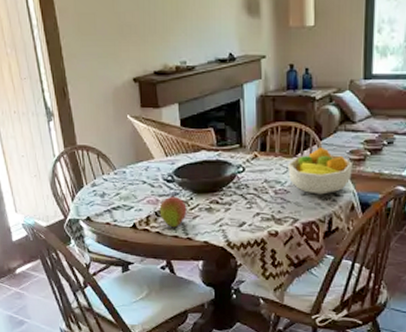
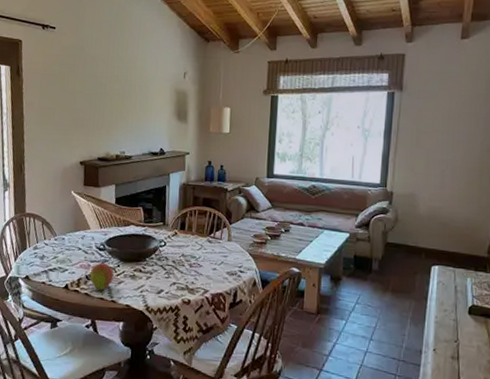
fruit bowl: present [288,148,352,195] -> none [202,230,255,271]

